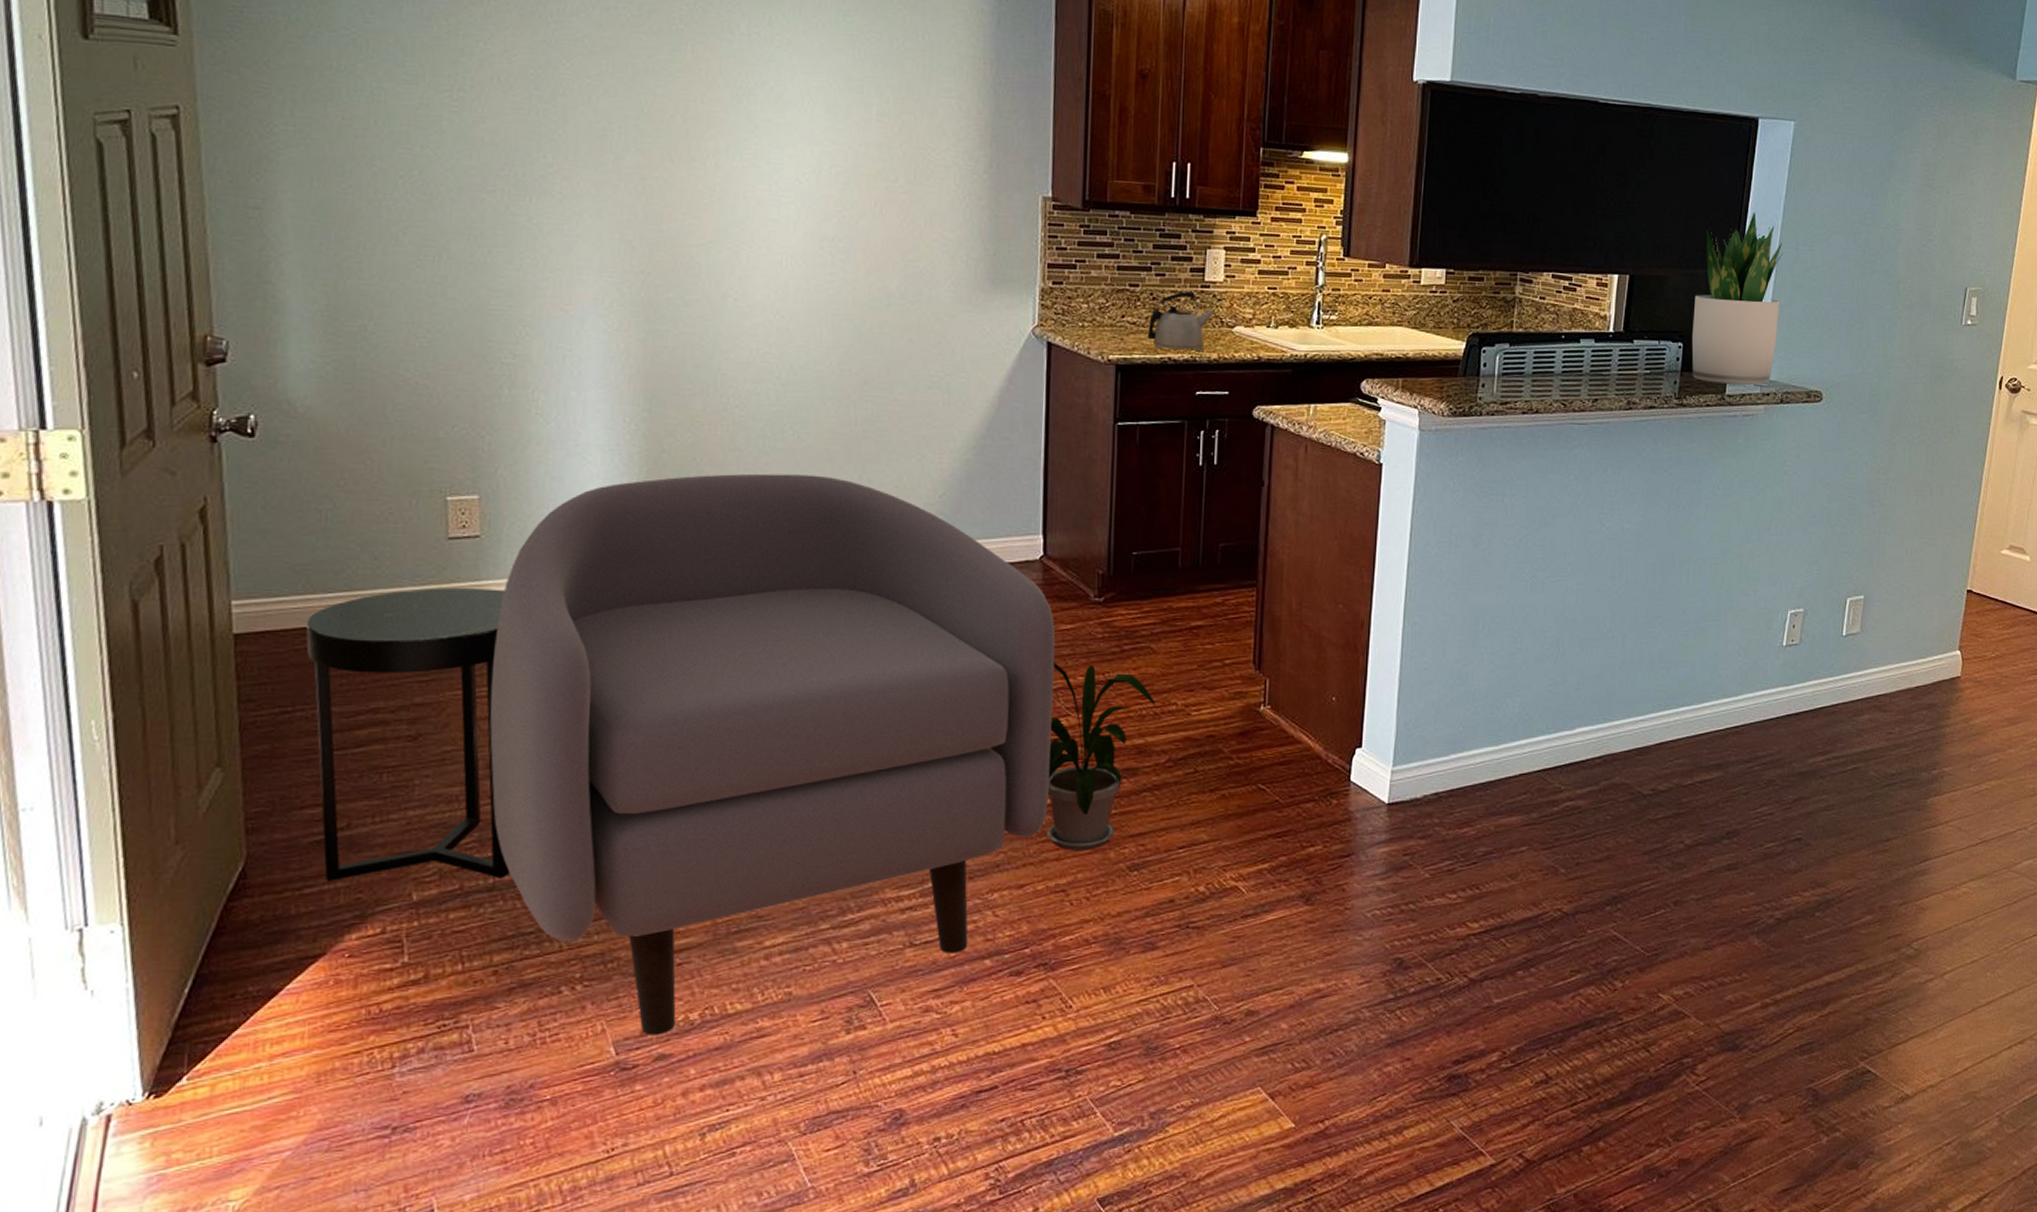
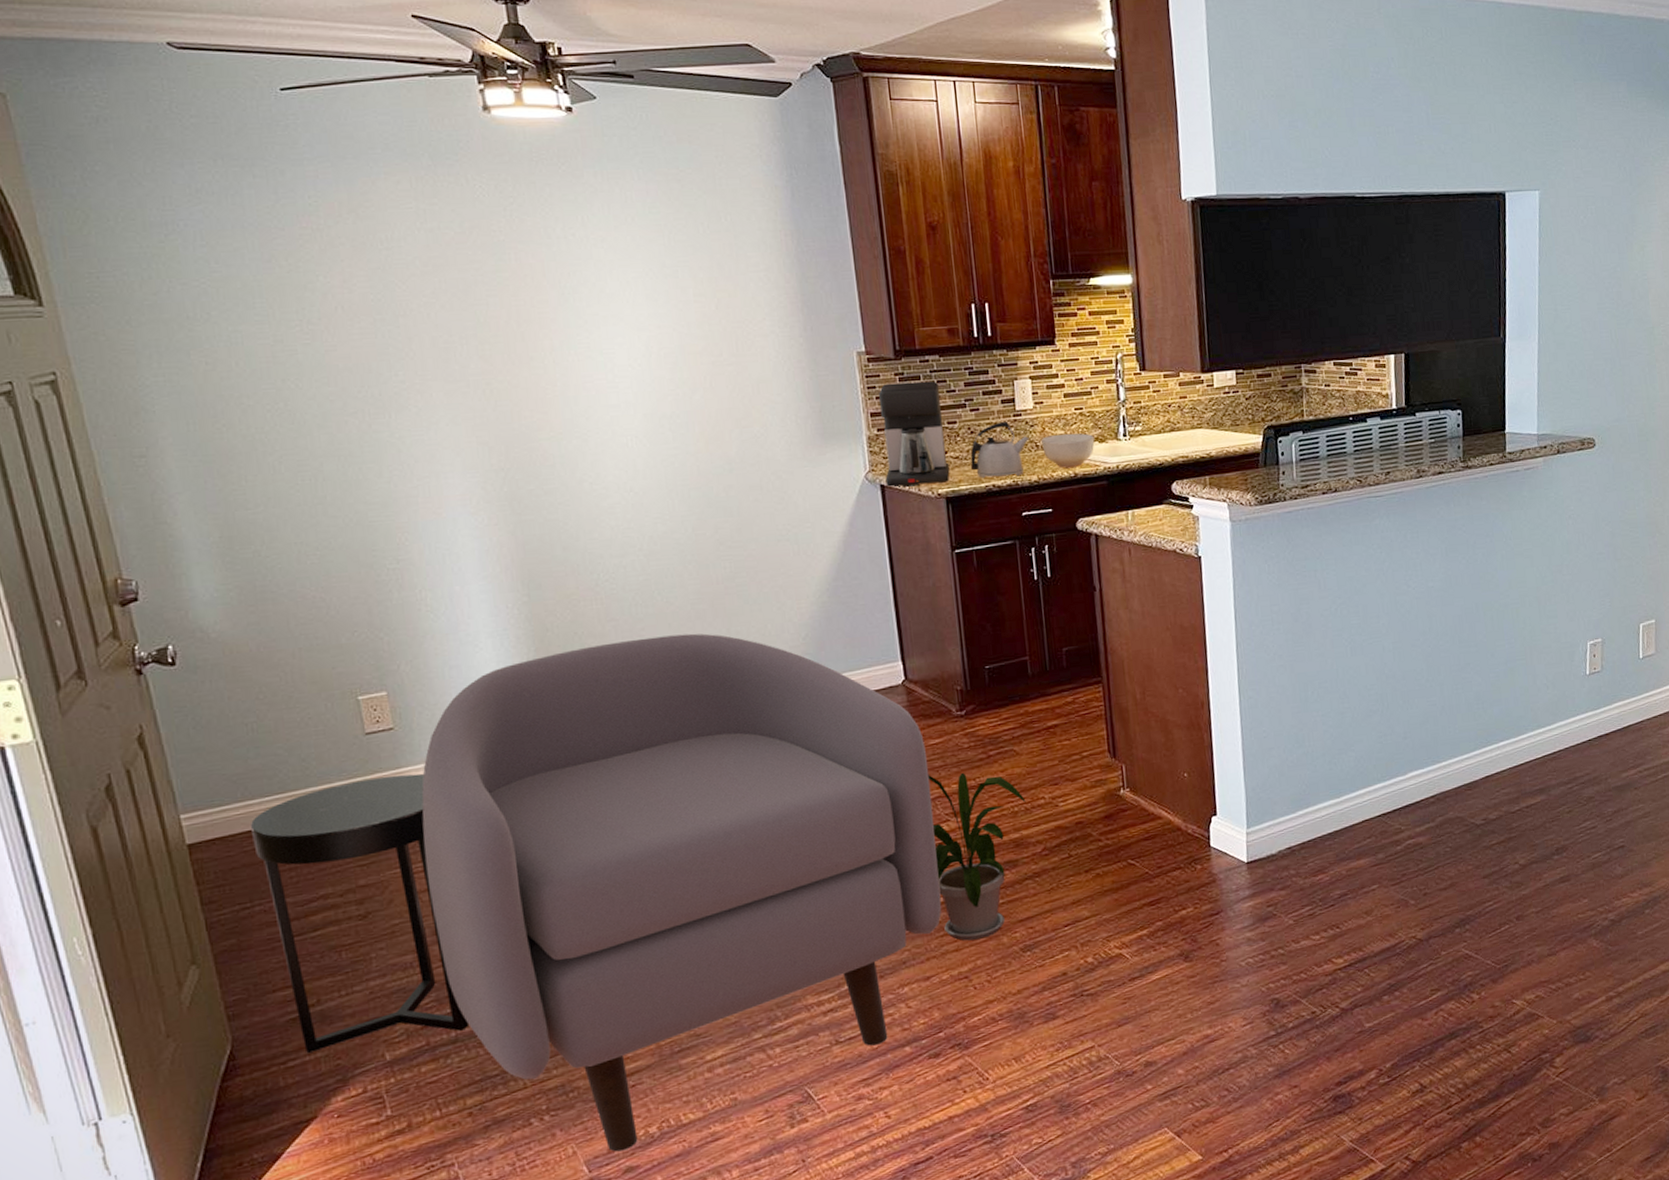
coffee maker: none [1053,234,1125,349] -> present [879,381,950,487]
bowl: none [1226,312,1285,350] -> present [1040,433,1095,468]
planter: present [1691,212,1783,386] -> none [1467,280,1547,444]

